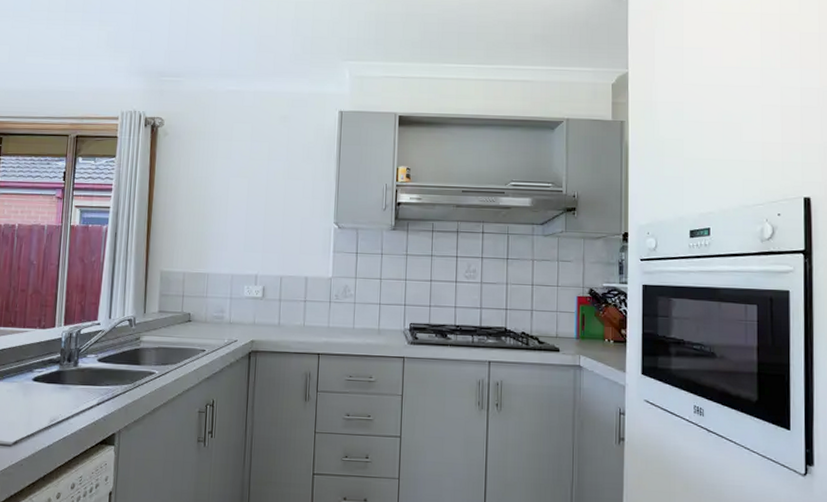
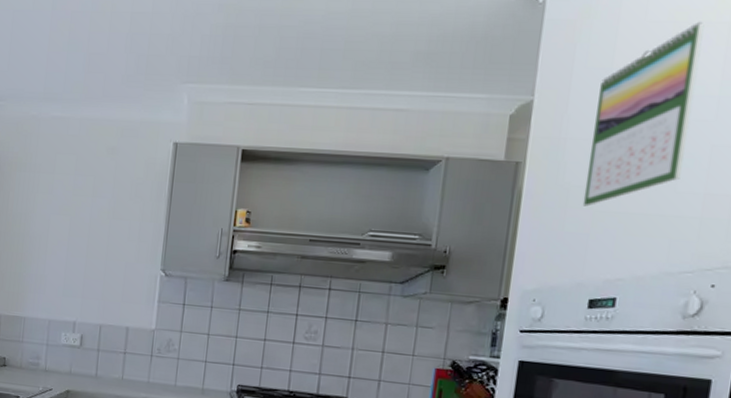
calendar: none [675,12,744,155] -> present [582,21,704,207]

